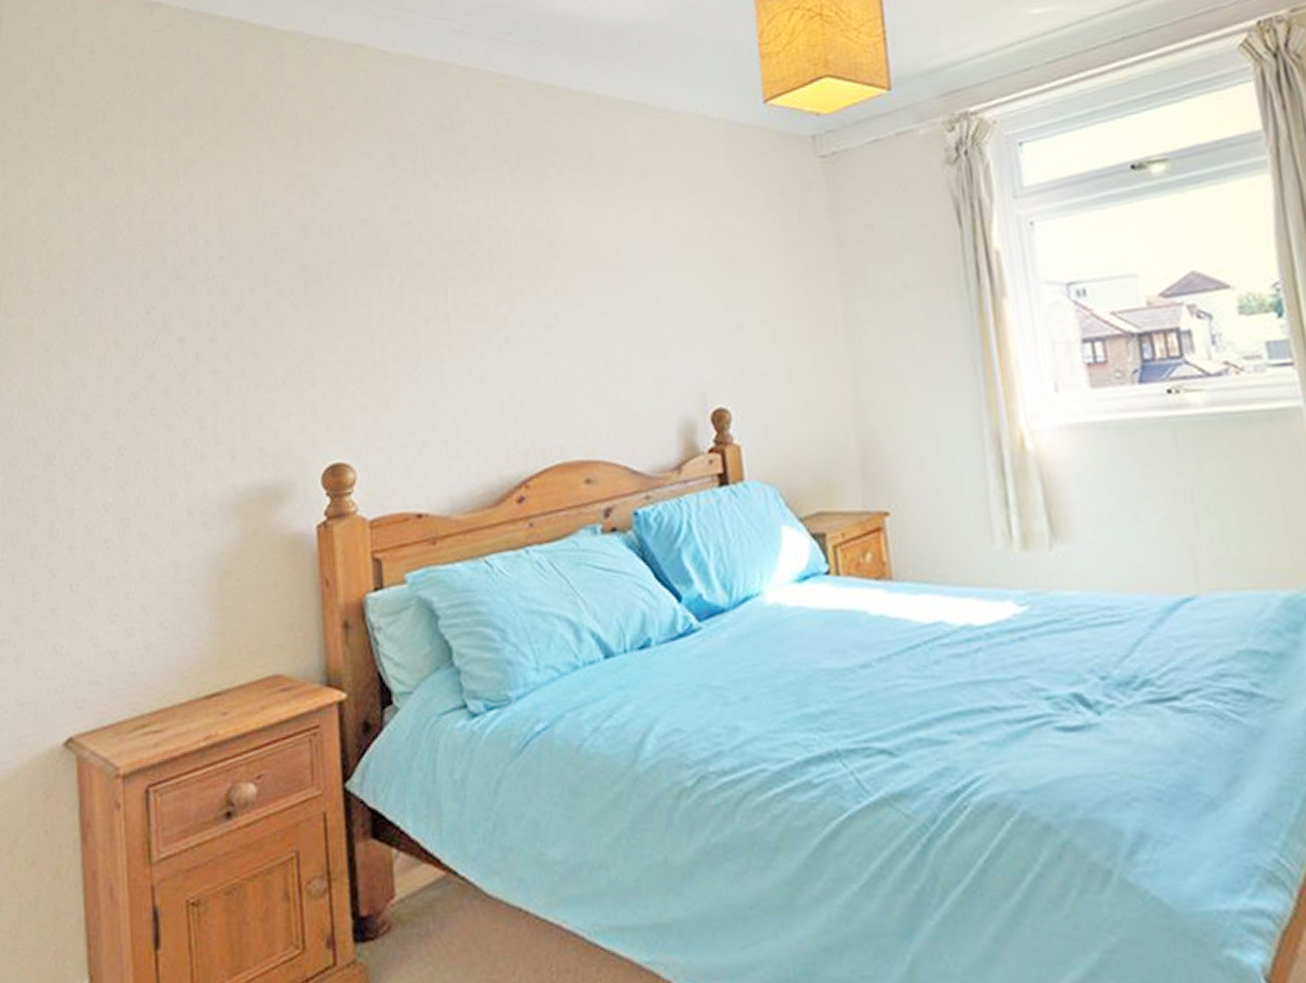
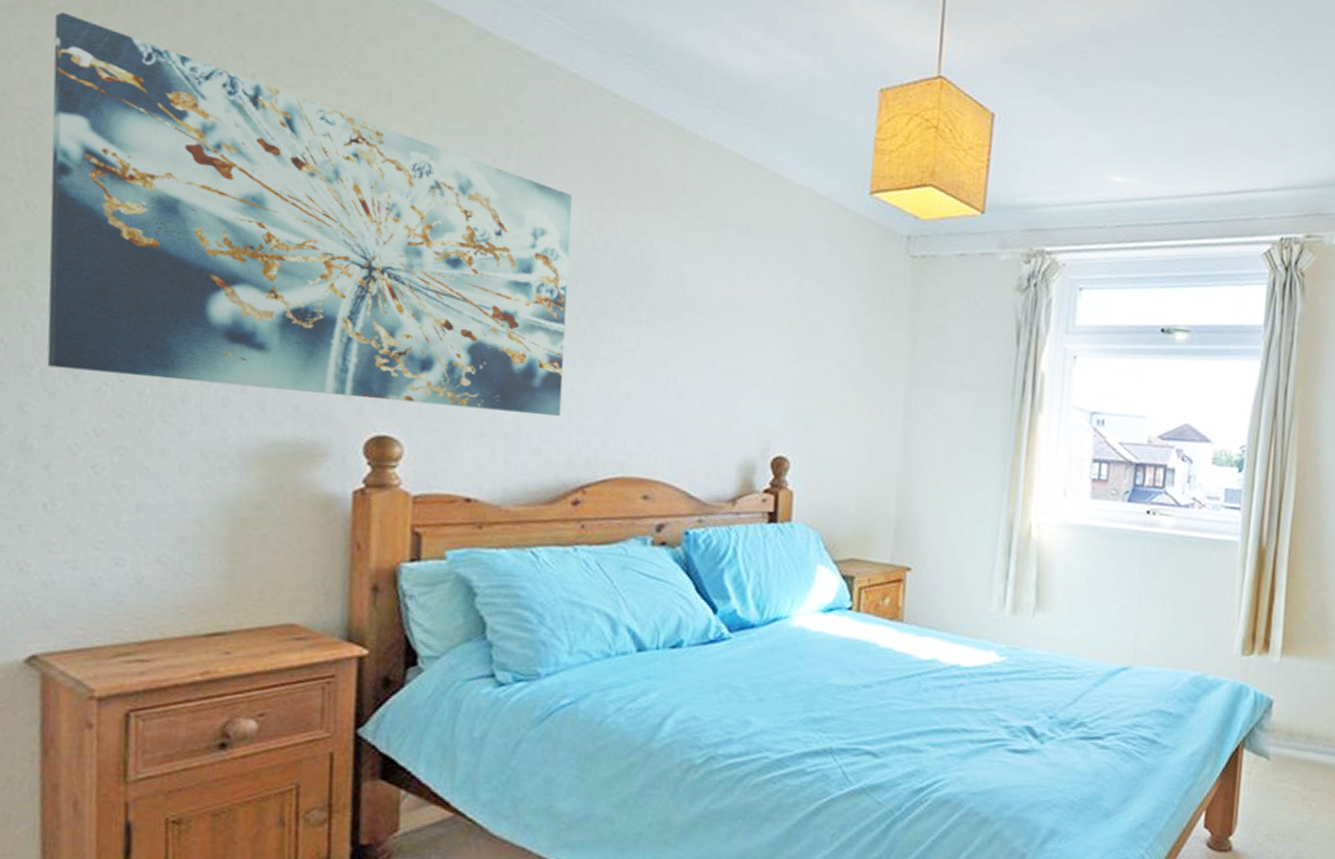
wall art: none [55,136,494,453] -> present [47,12,572,417]

